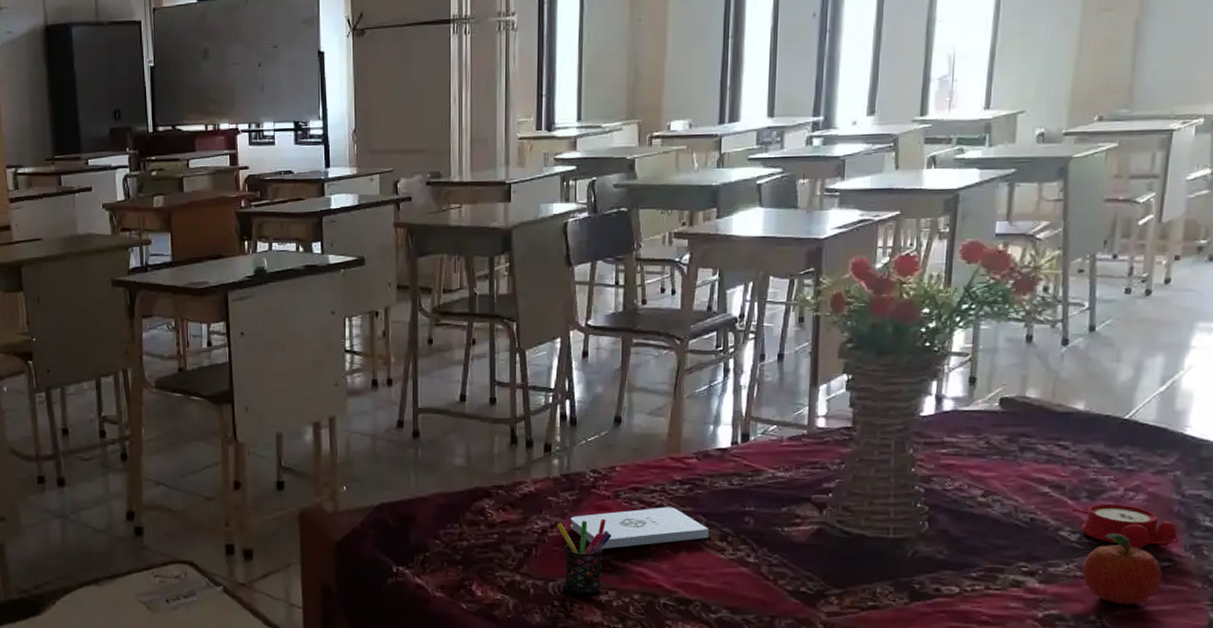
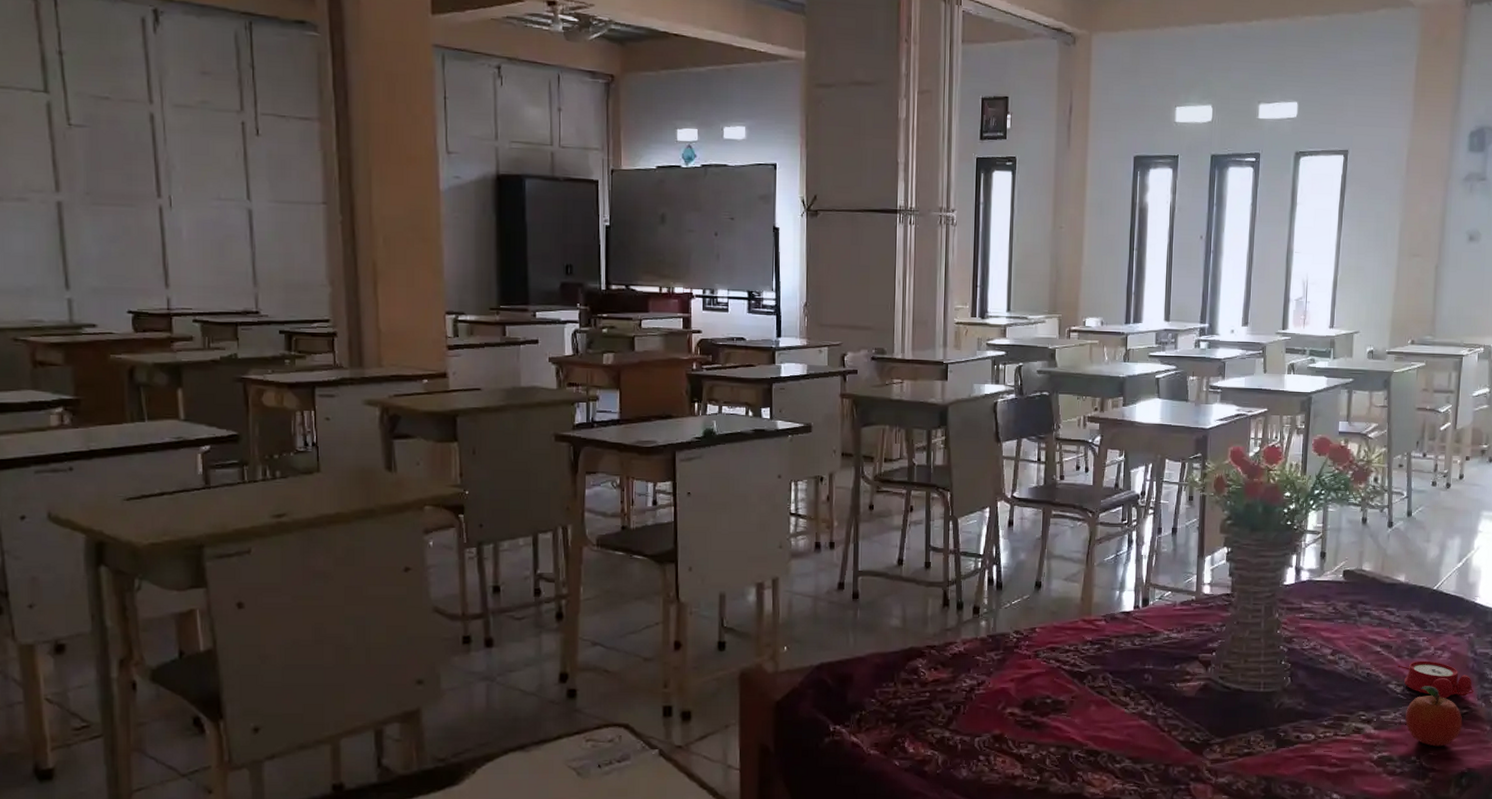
pen holder: present [557,519,612,595] -> none [983,677,1032,750]
notepad: present [570,507,709,549] -> none [995,665,1115,705]

